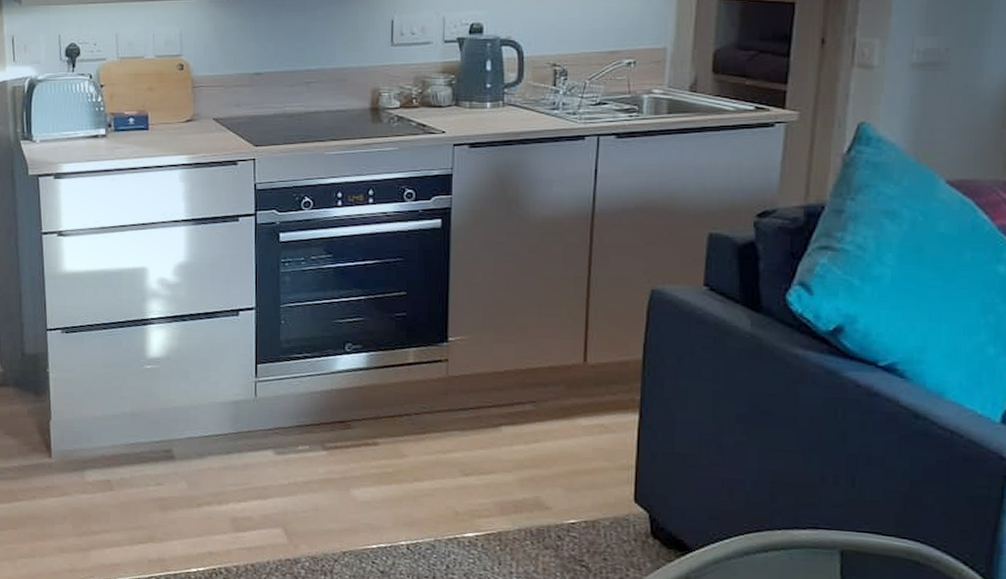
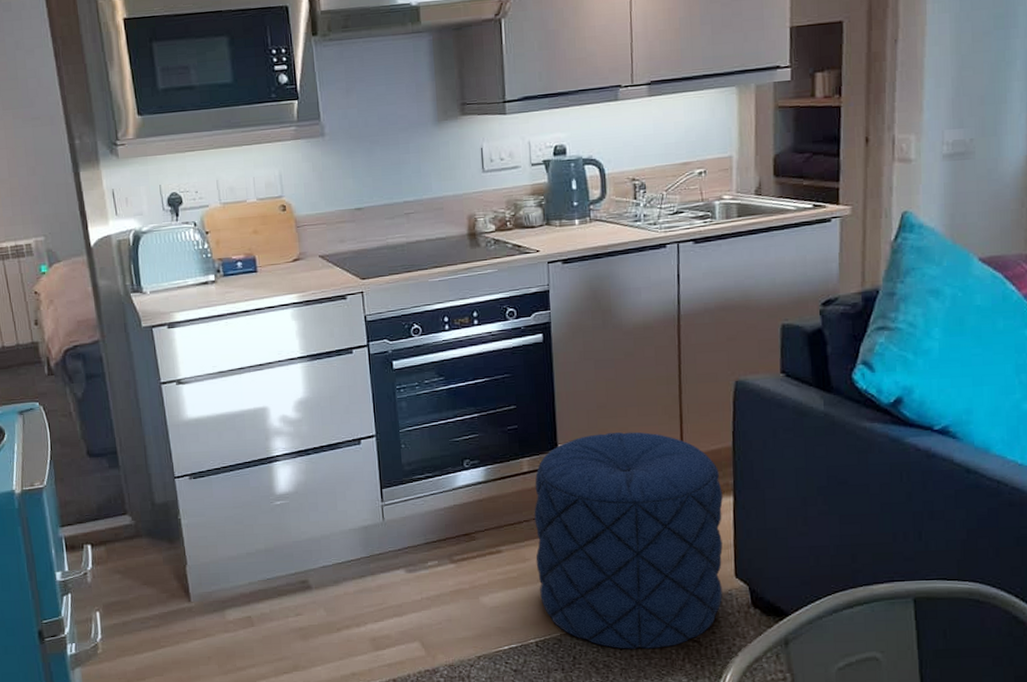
pouf: none [414,331,627,569] -> present [534,432,723,649]

